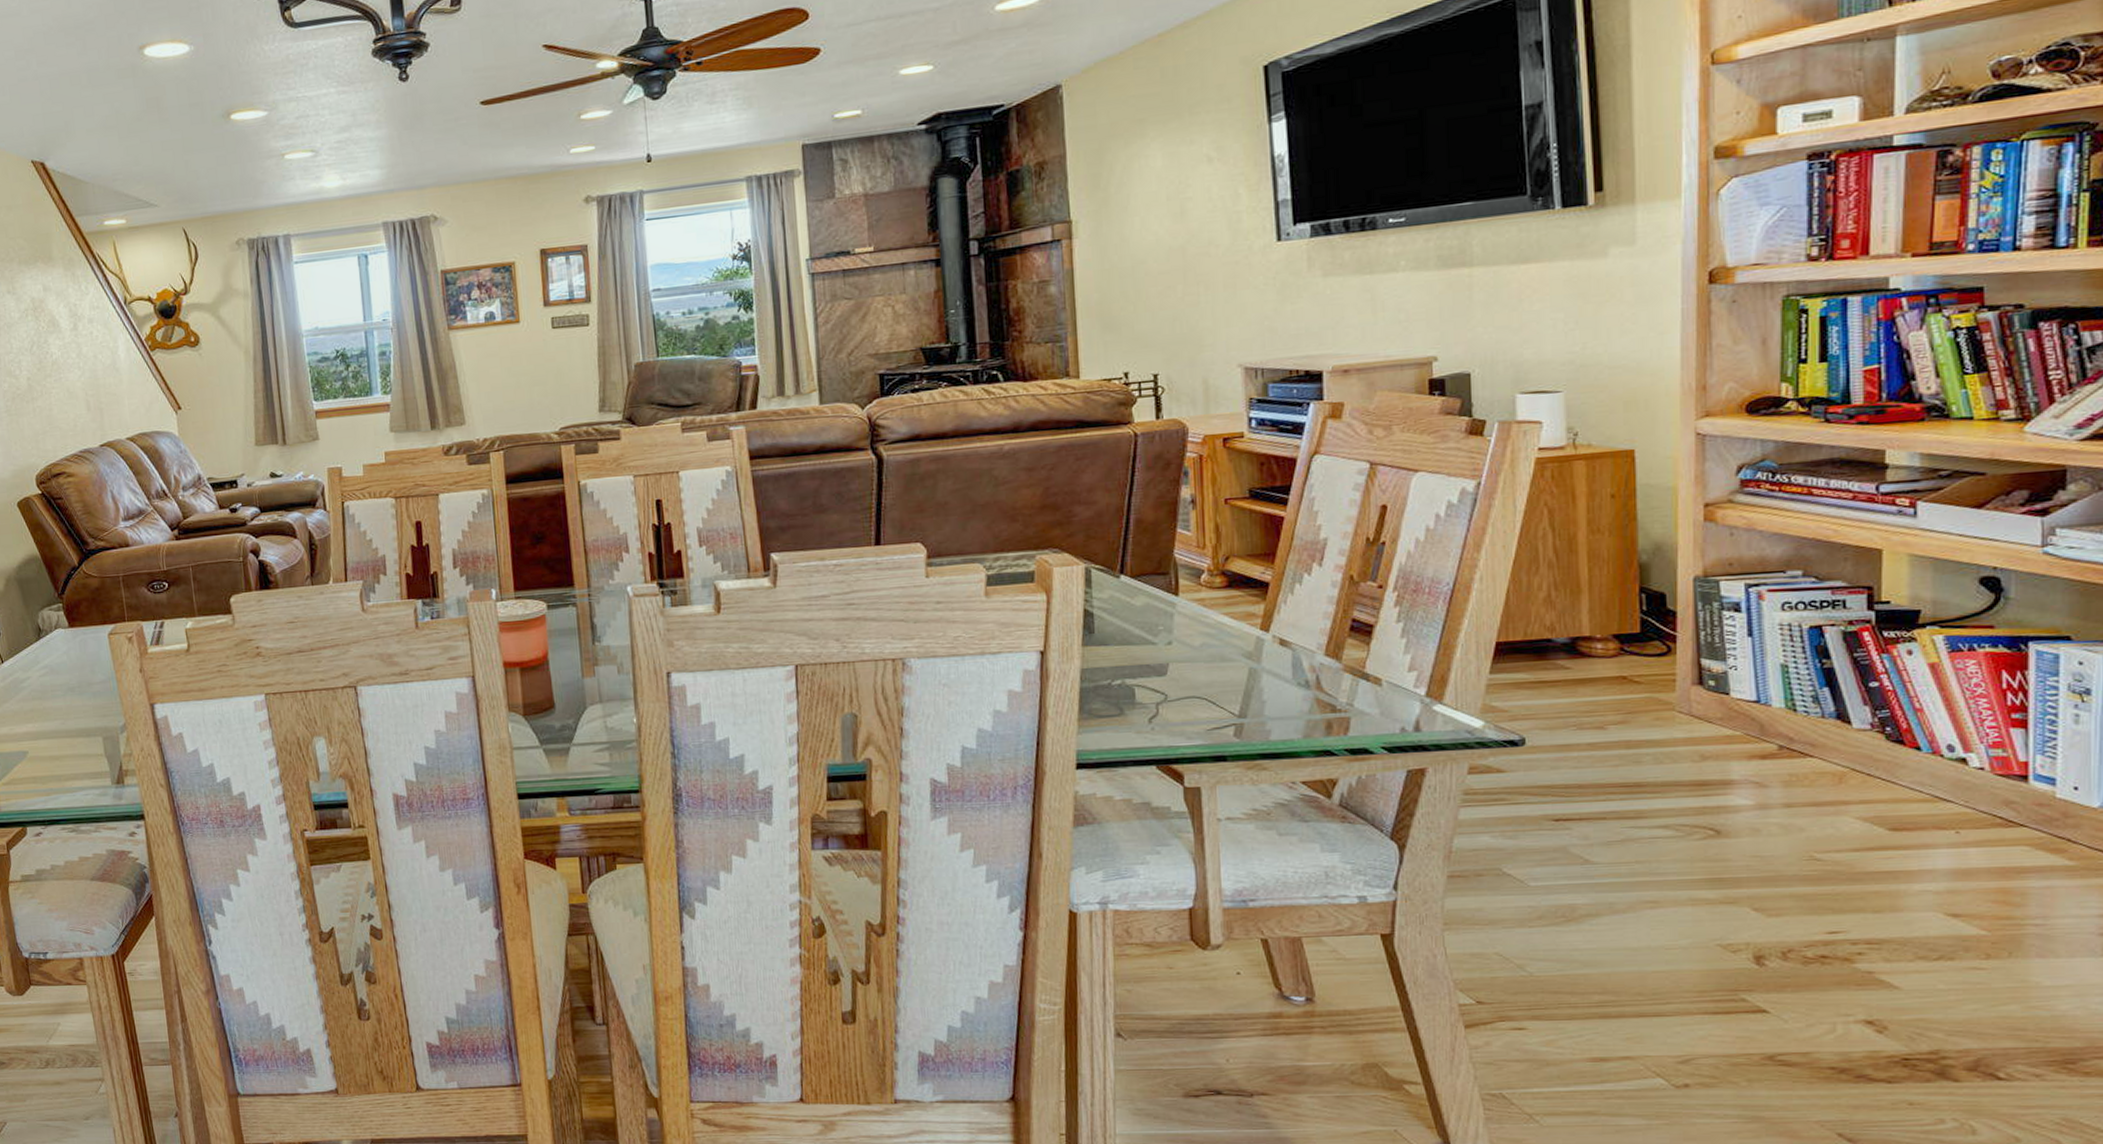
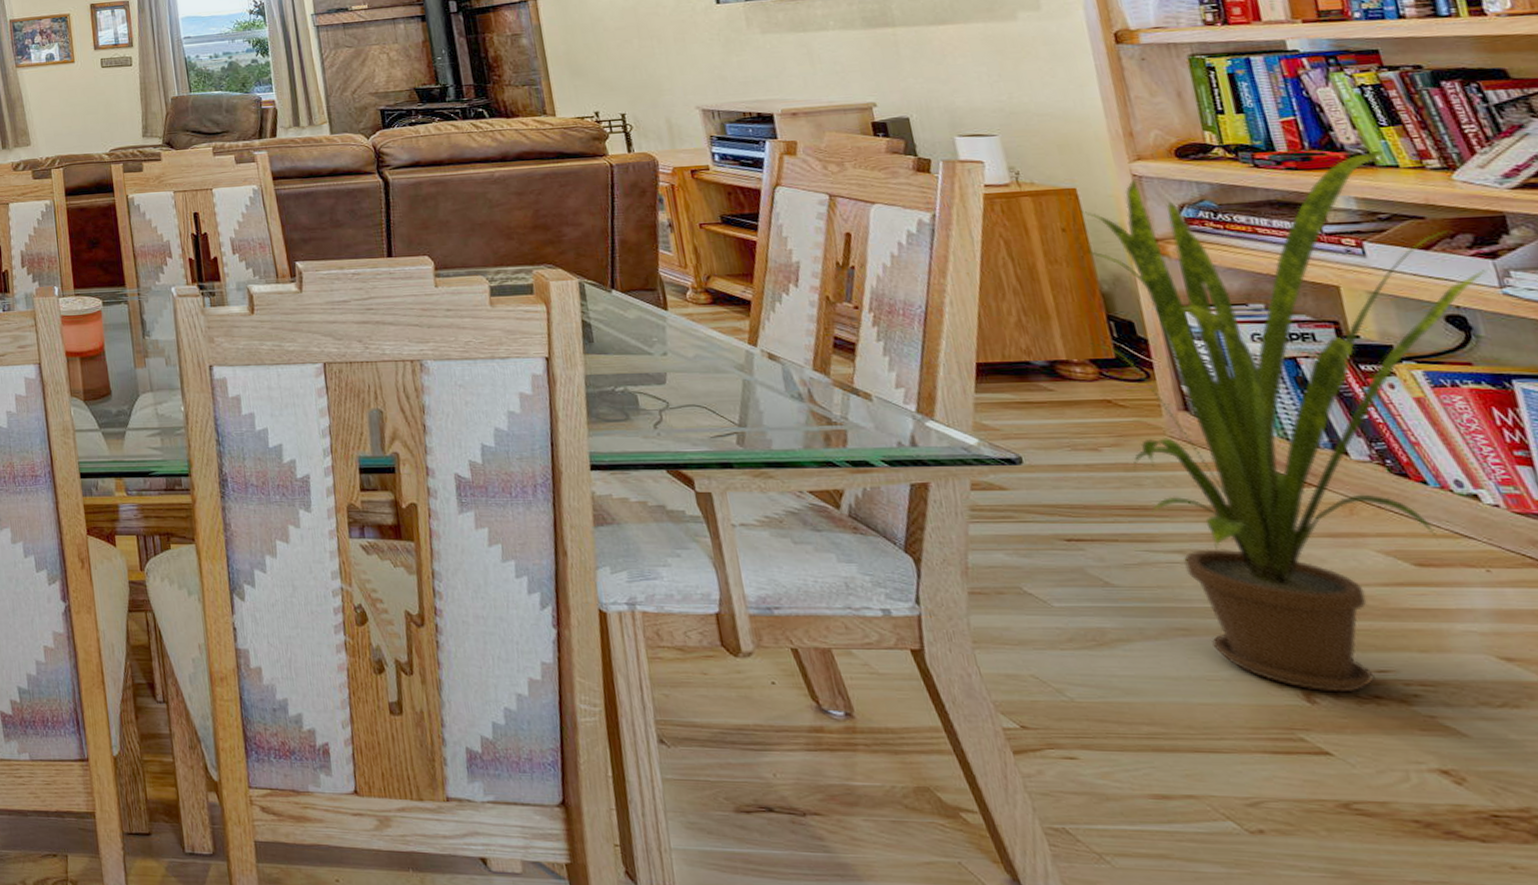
house plant: none [1616,399,2033,955] -> present [1081,149,1487,693]

